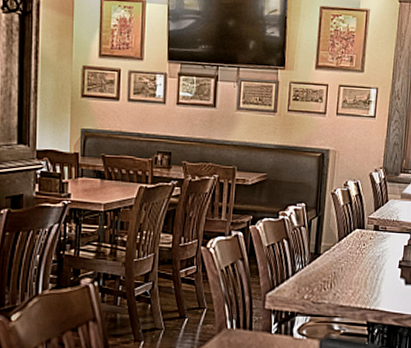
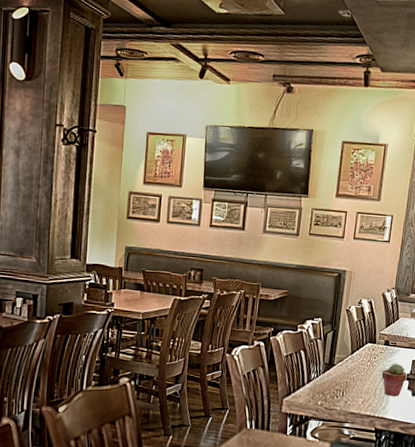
potted succulent: none [372,250,399,286] -> present [381,363,407,397]

